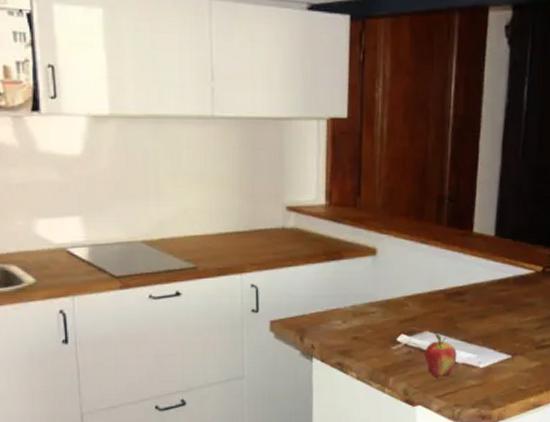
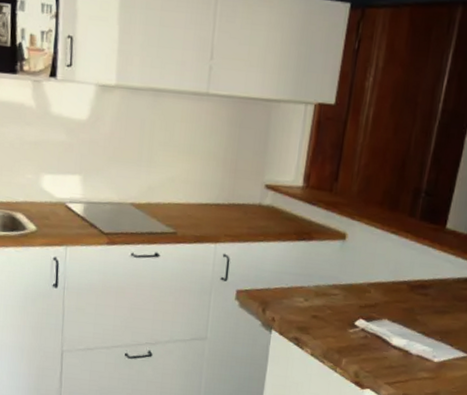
fruit: present [424,332,457,377] -> none [379,321,413,366]

